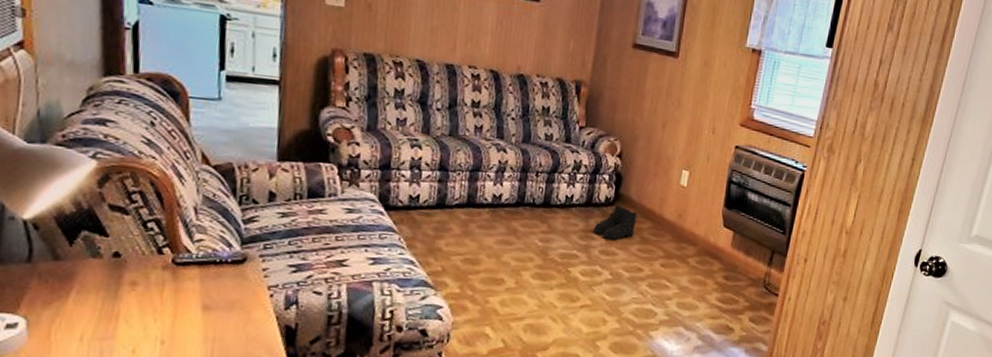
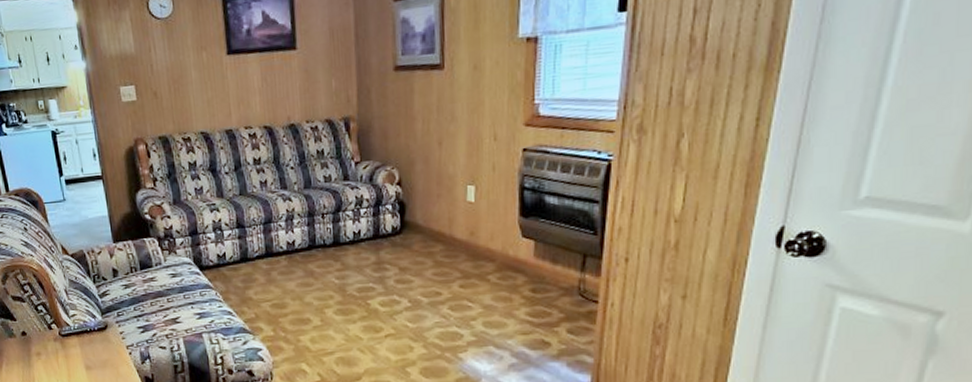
boots: present [592,204,637,240] -> none [384,232,427,268]

